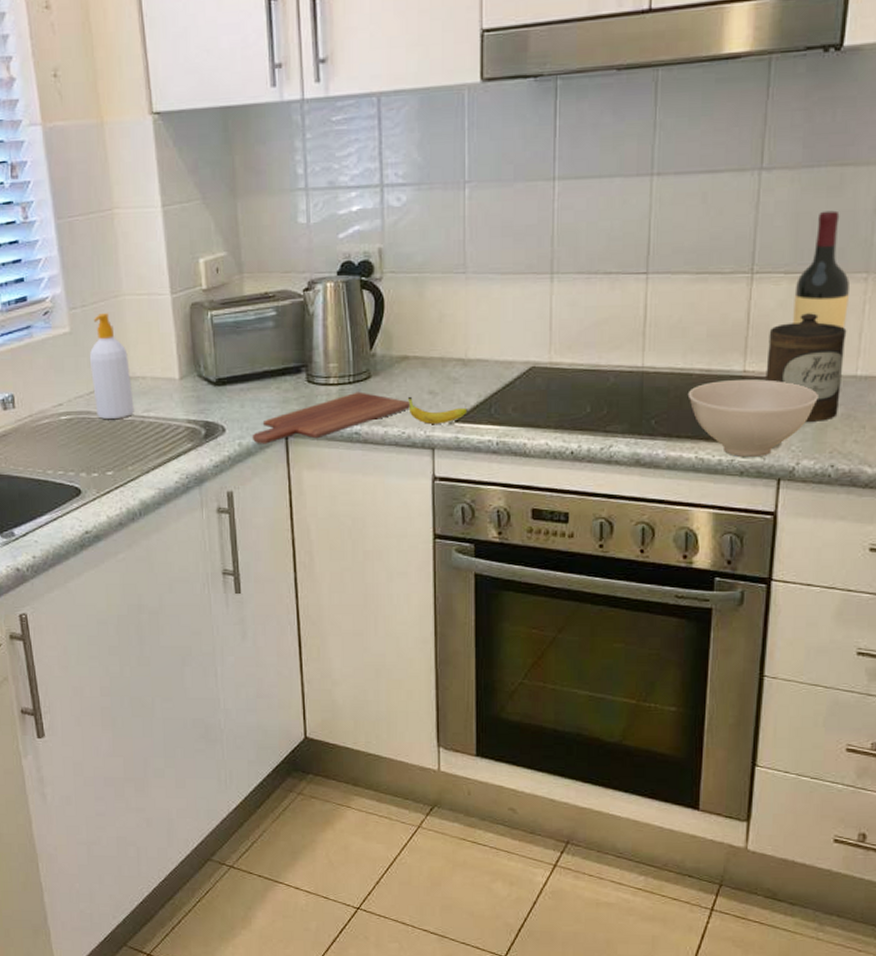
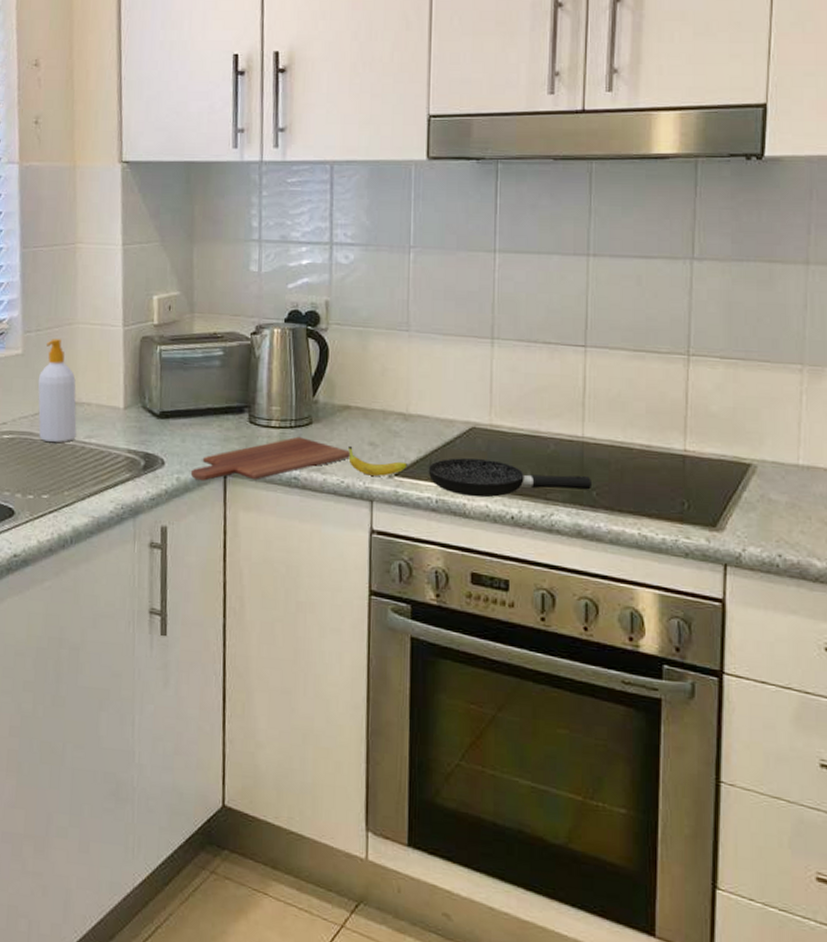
frying pan: none [488,398,650,436] -> present [428,458,591,498]
bowl: present [687,379,818,457] -> none [628,457,761,539]
canister: present [765,313,847,422] -> none [706,398,786,508]
wine bottle: present [793,210,851,329] -> none [731,302,786,417]

